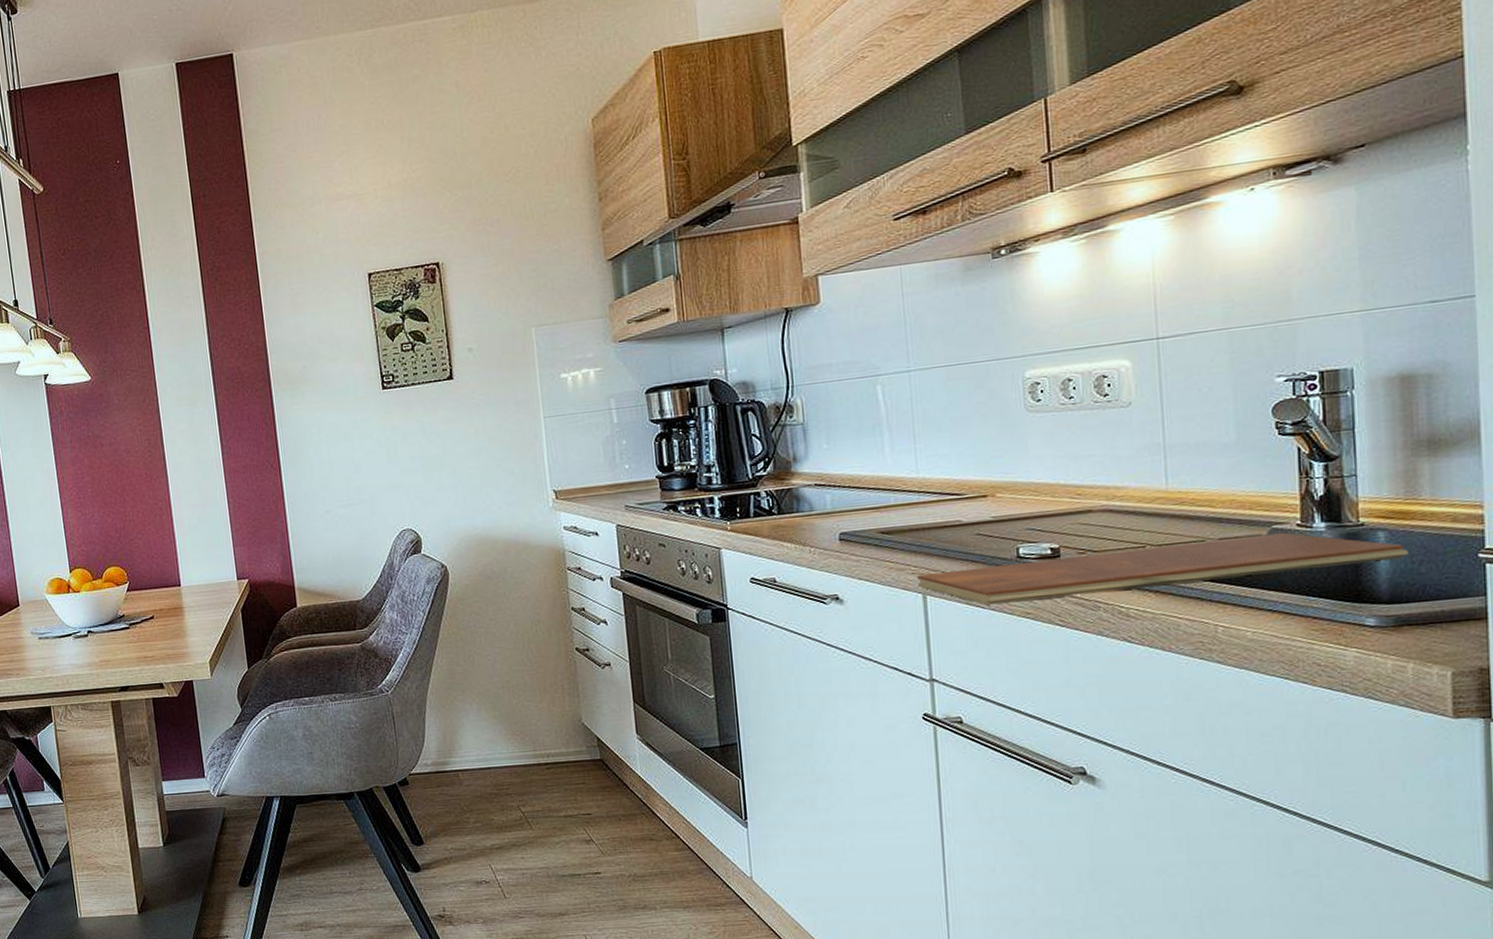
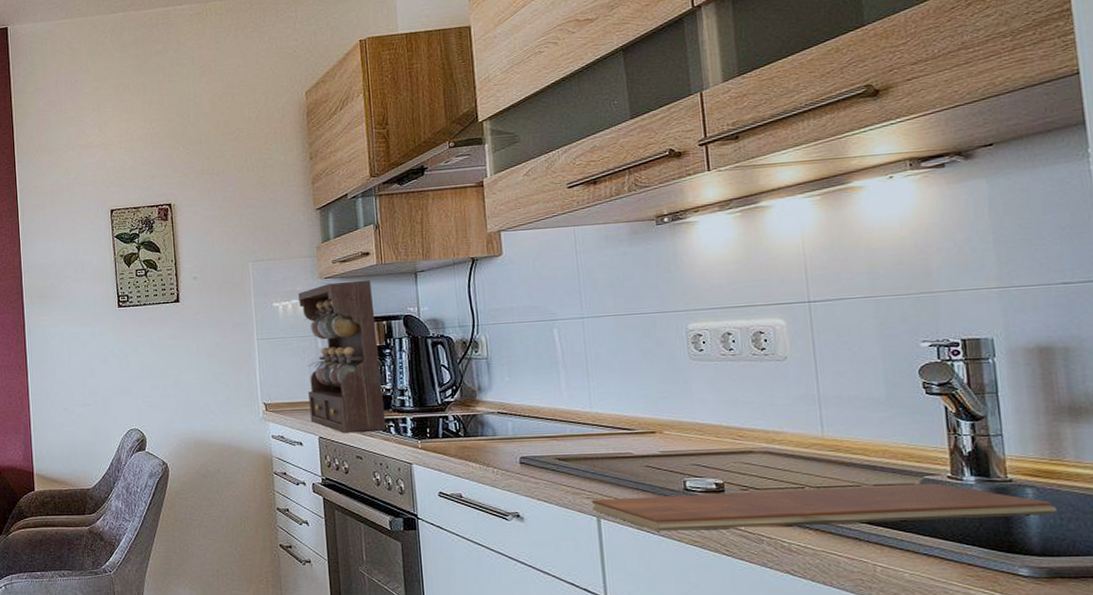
spice rack: none [589,340,692,519] -> present [298,280,387,434]

